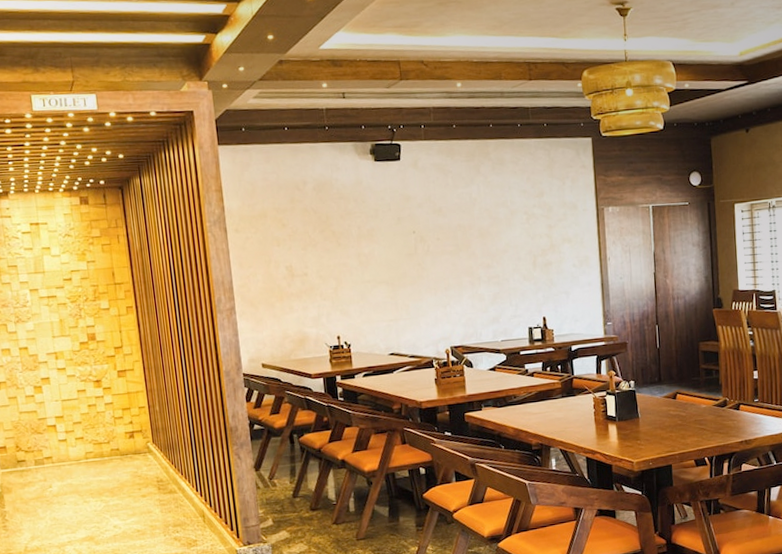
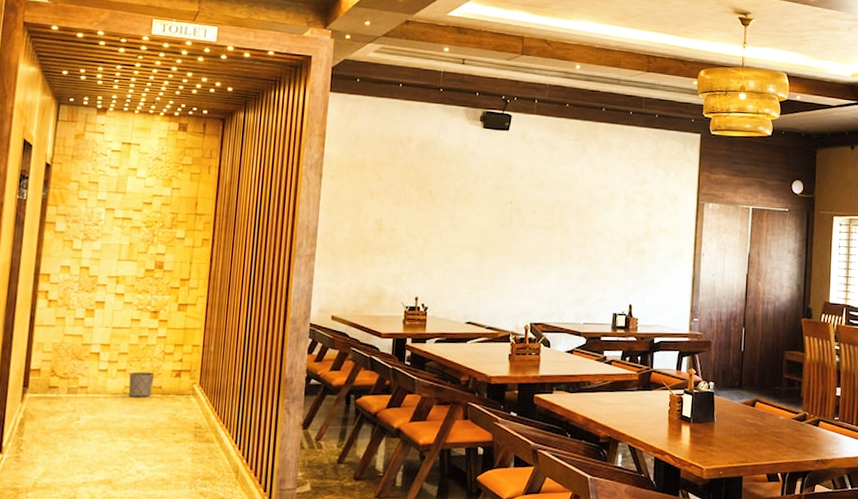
planter: none [87,436,111,462] -> present [128,371,155,398]

